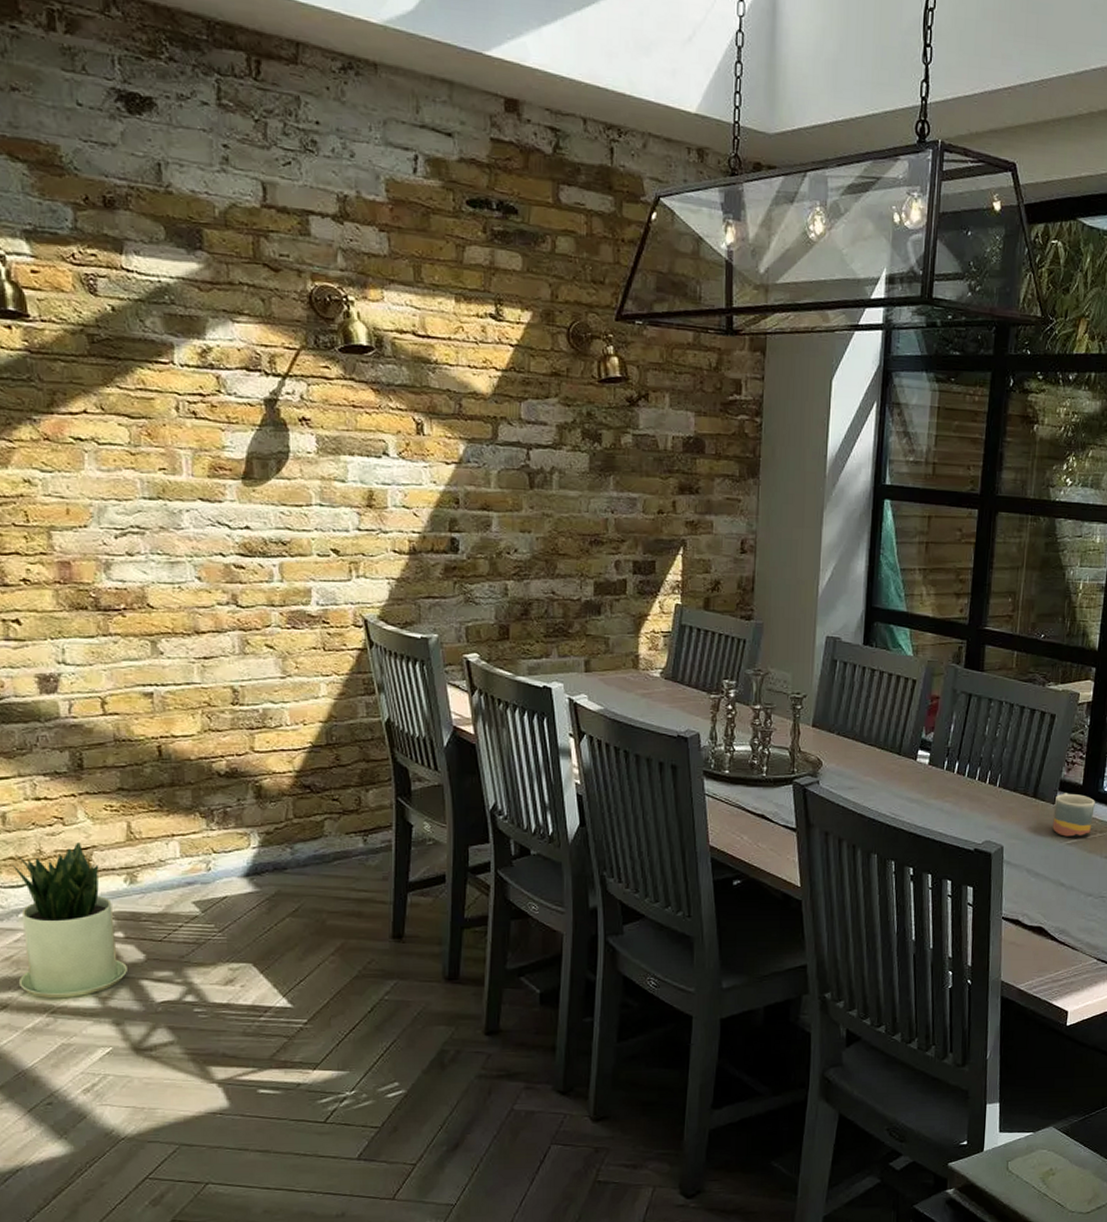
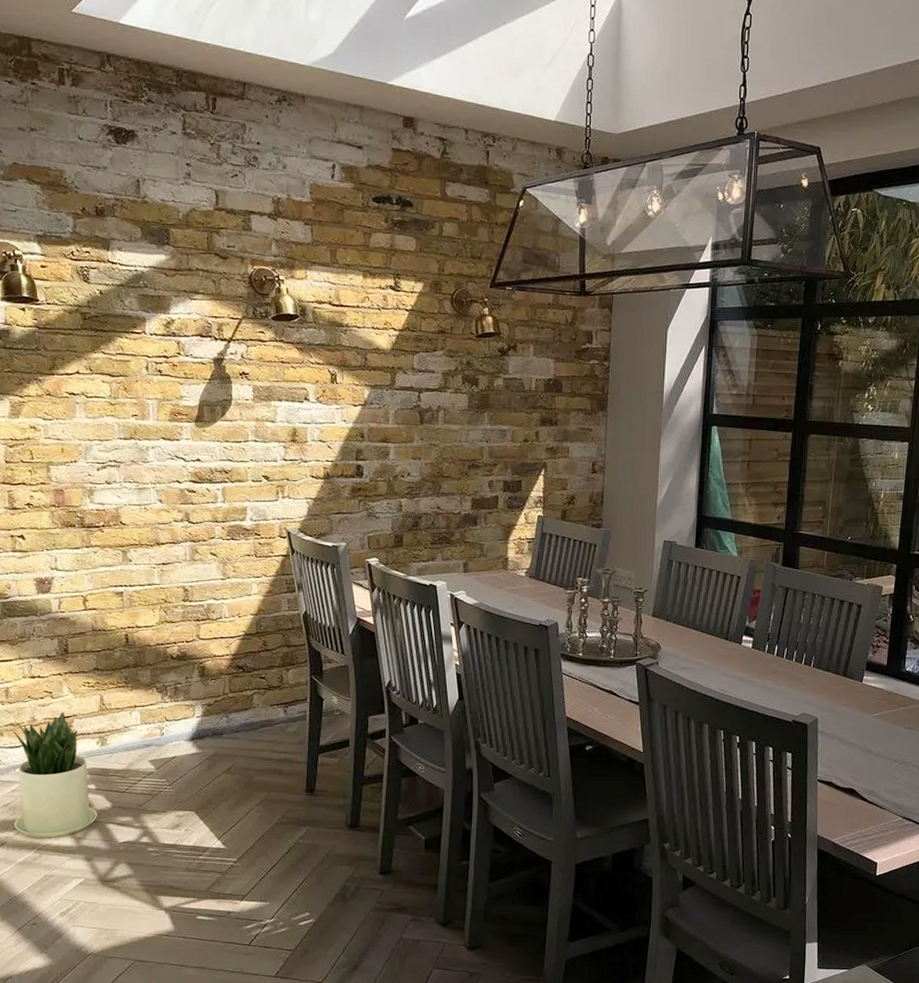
mug: present [1052,793,1095,838] -> none [861,672,898,711]

